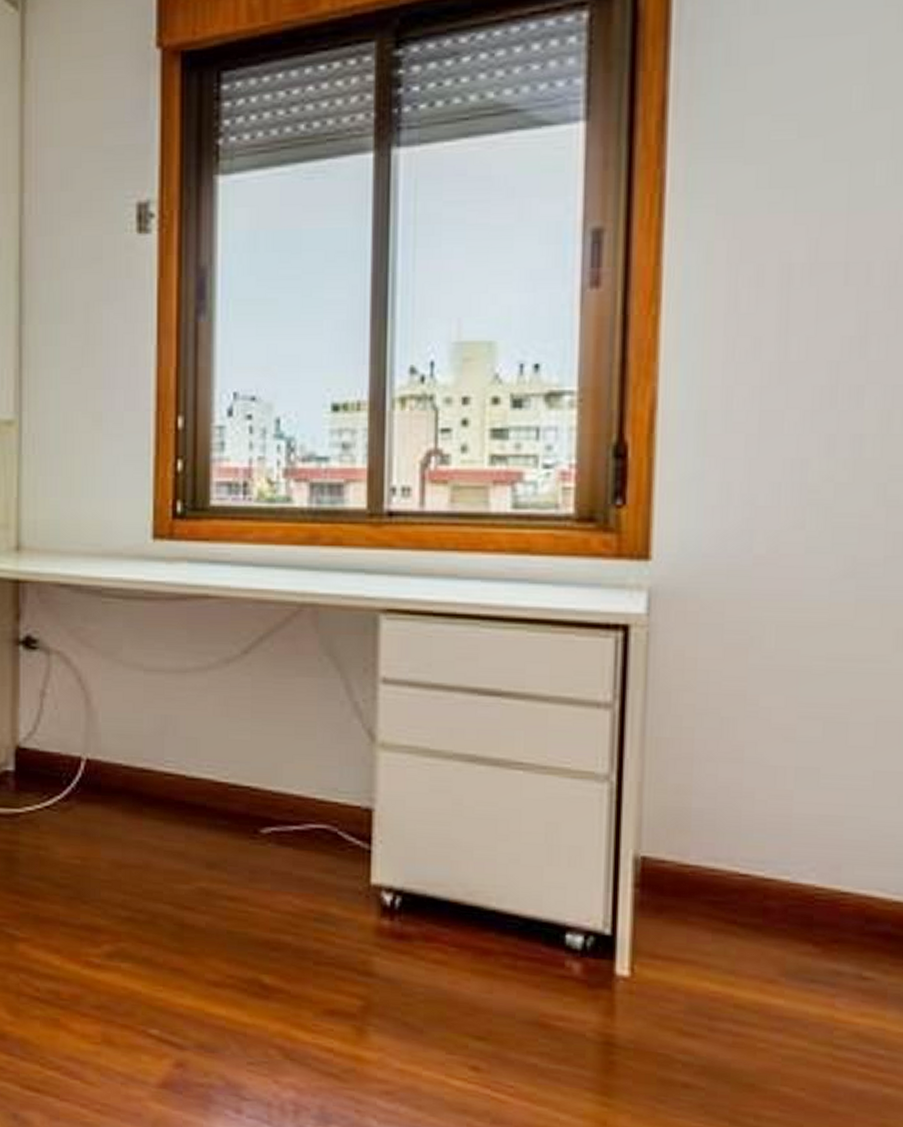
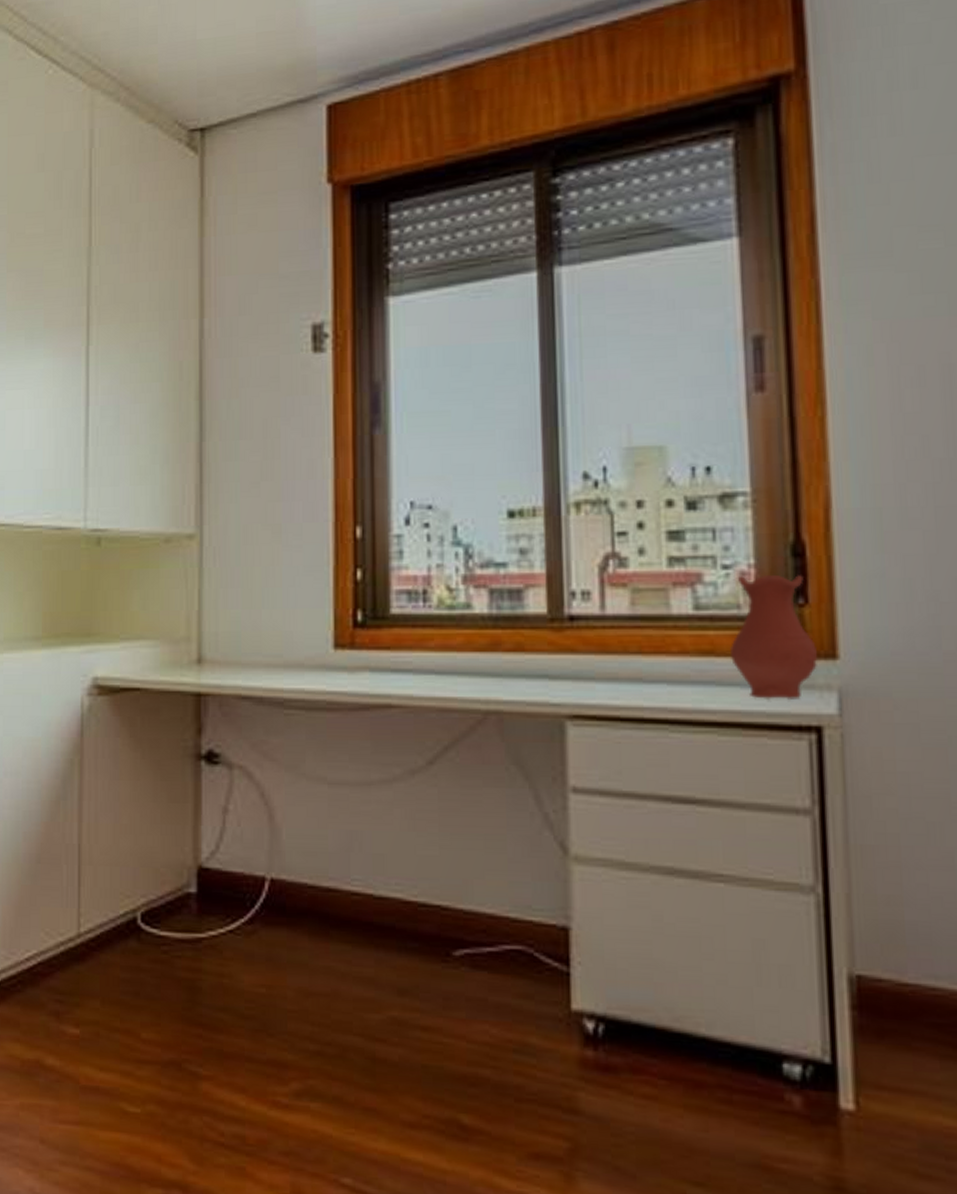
vase: none [546,475,631,598] -> present [731,574,818,699]

